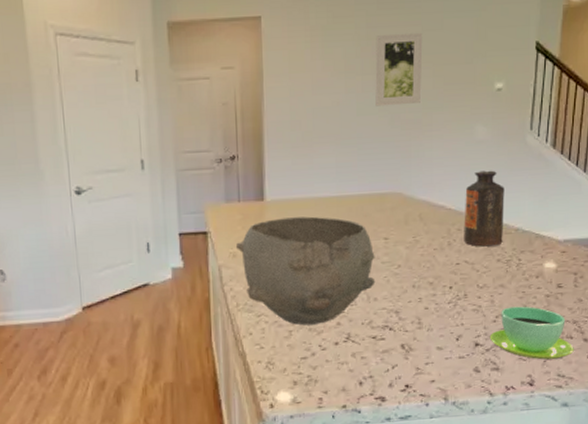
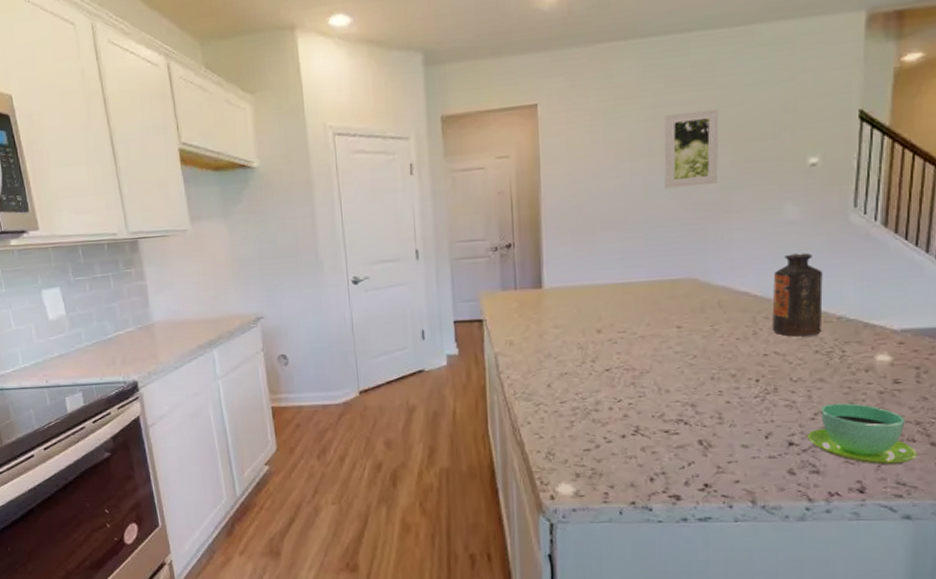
bowl: present [235,216,376,326] -> none [512,304,667,416]

